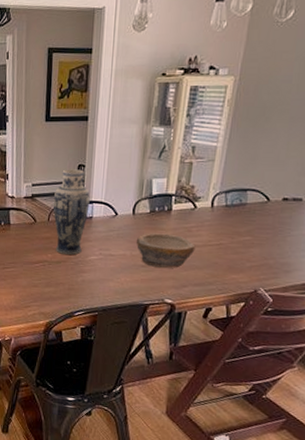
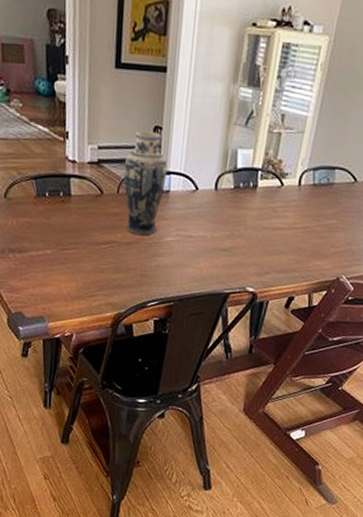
bowl: present [137,233,196,268] -> none [218,212,281,253]

